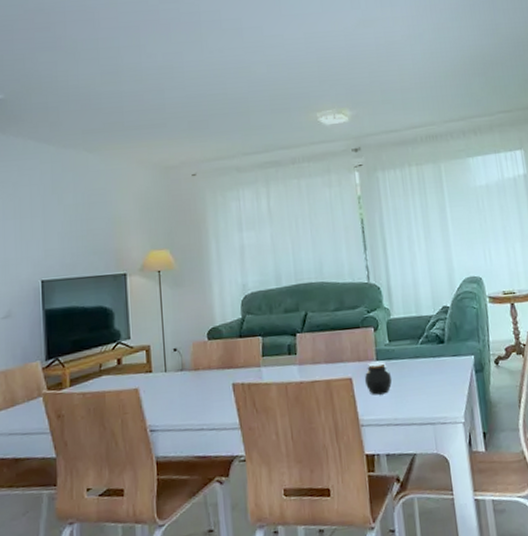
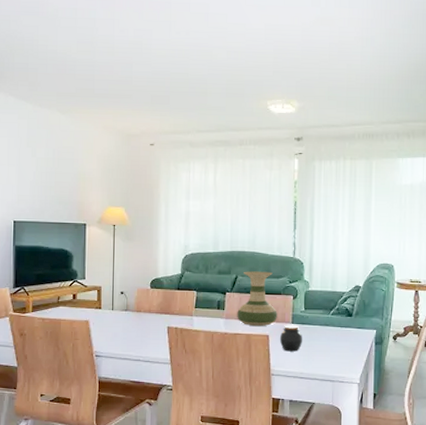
vase: none [311,302,359,370] -> present [237,271,277,327]

